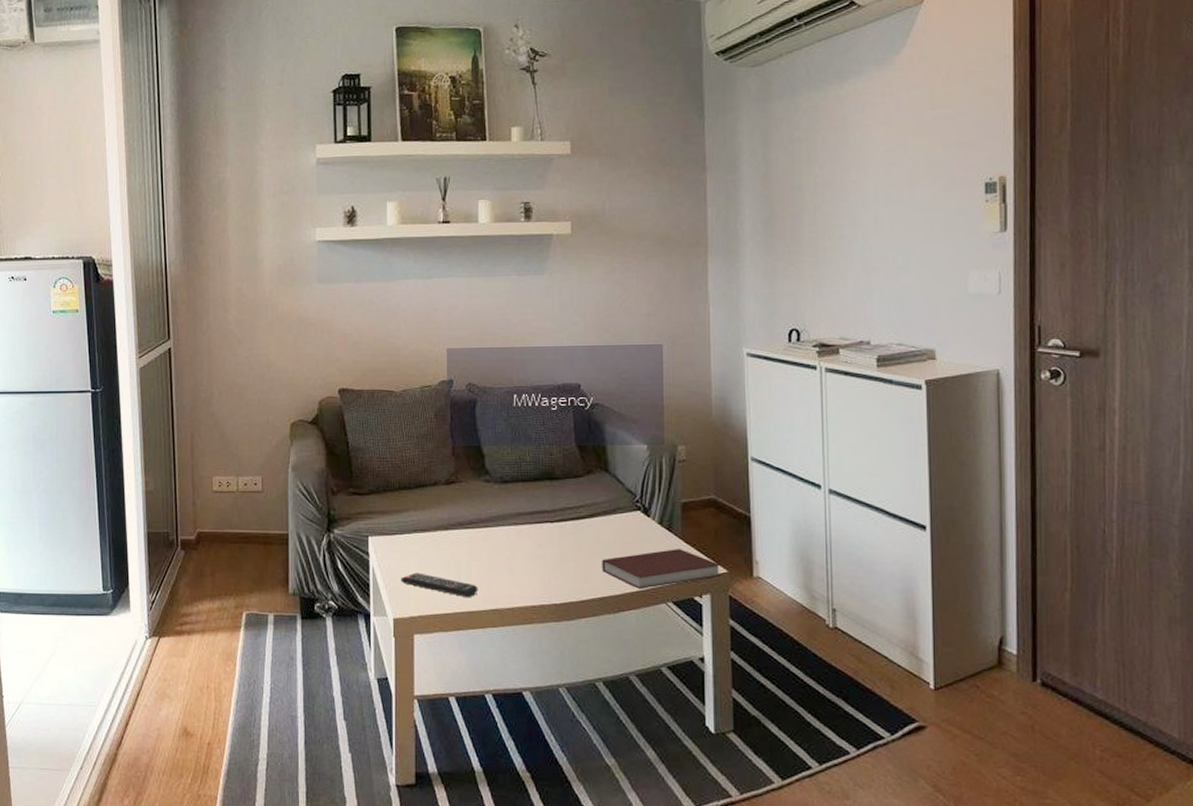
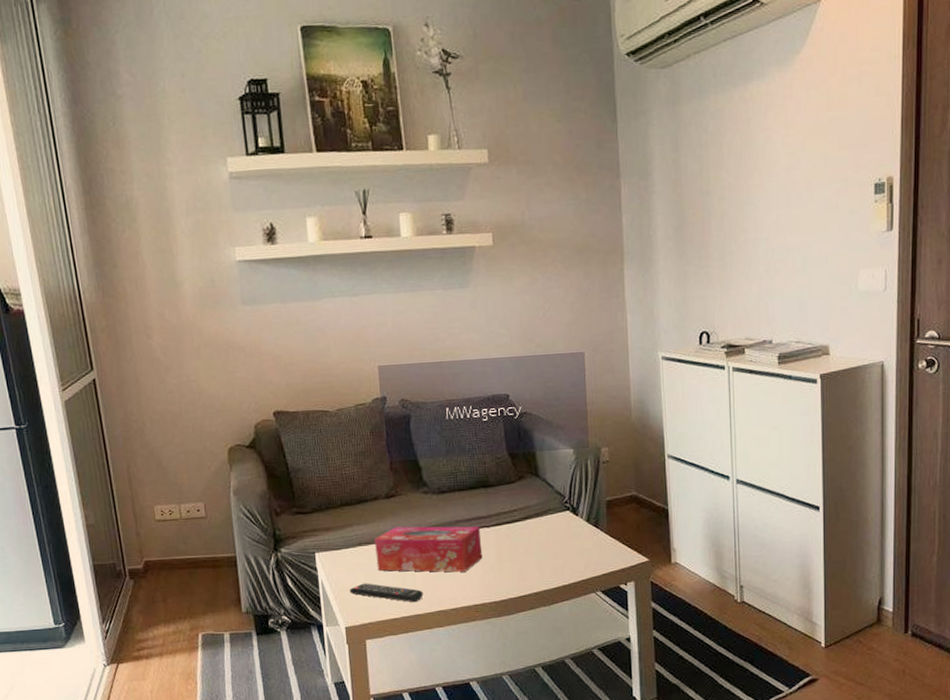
tissue box: none [431,515,544,569] -> present [374,526,483,572]
notebook: present [602,549,721,589] -> none [536,543,643,582]

